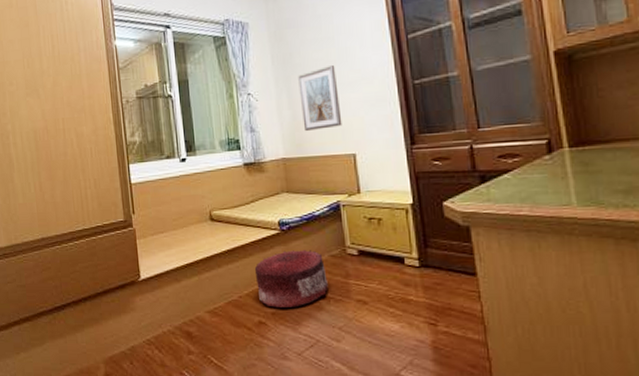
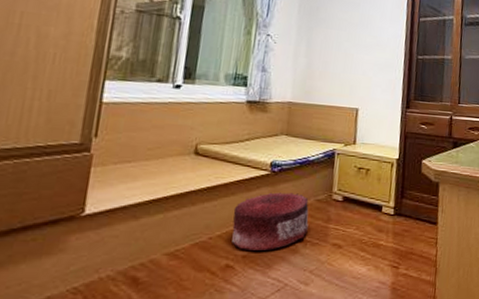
picture frame: present [298,64,343,132] -> none [316,26,356,82]

